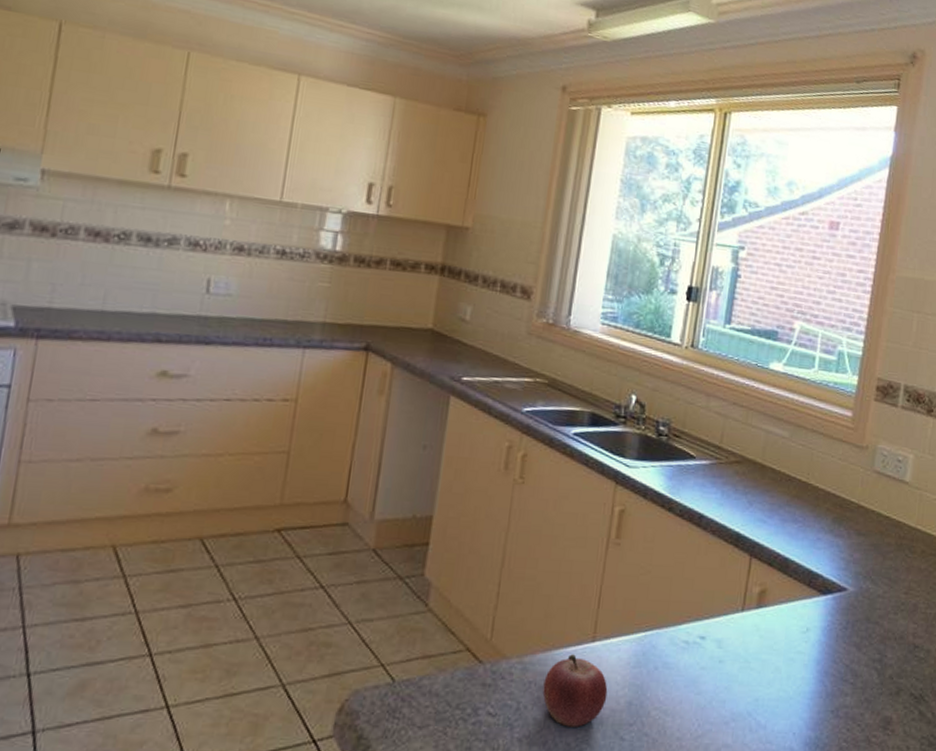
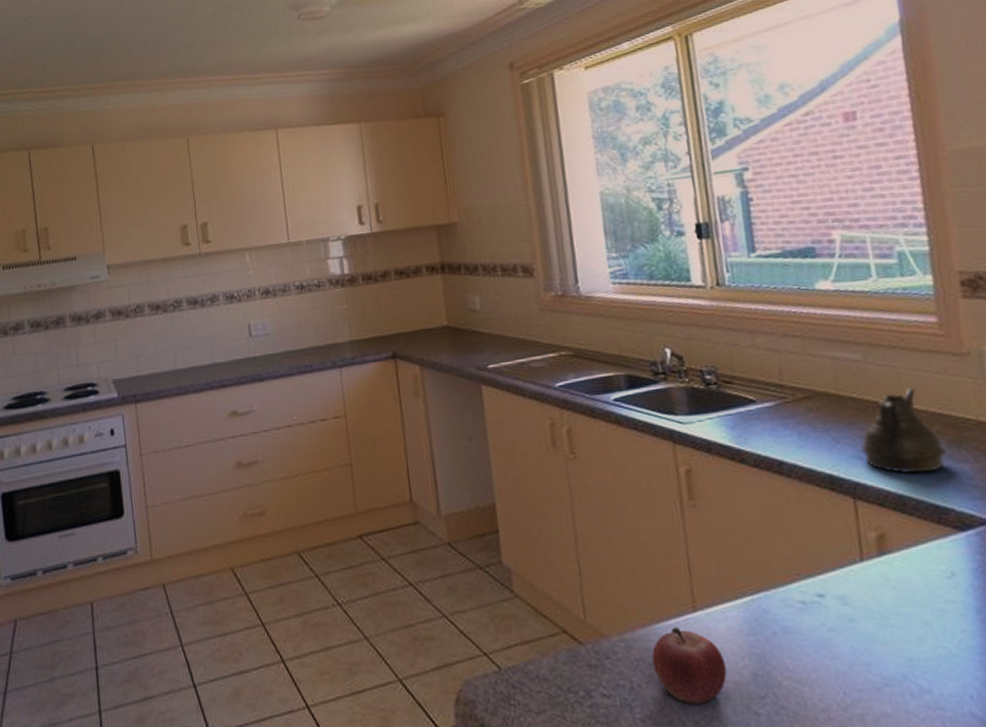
teapot: none [767,467,831,542] -> present [860,387,947,474]

